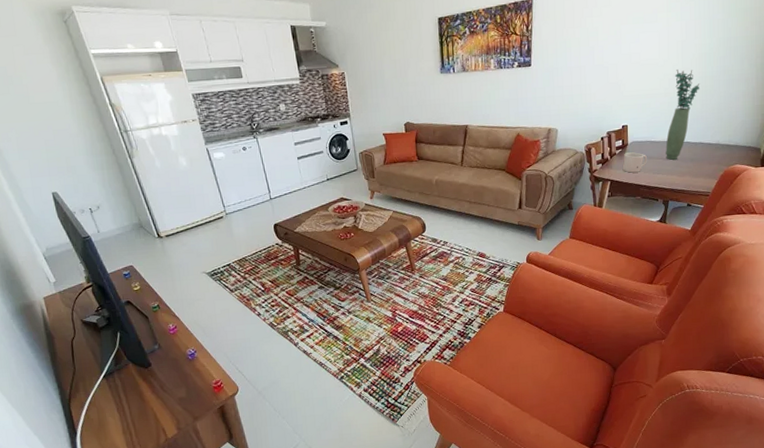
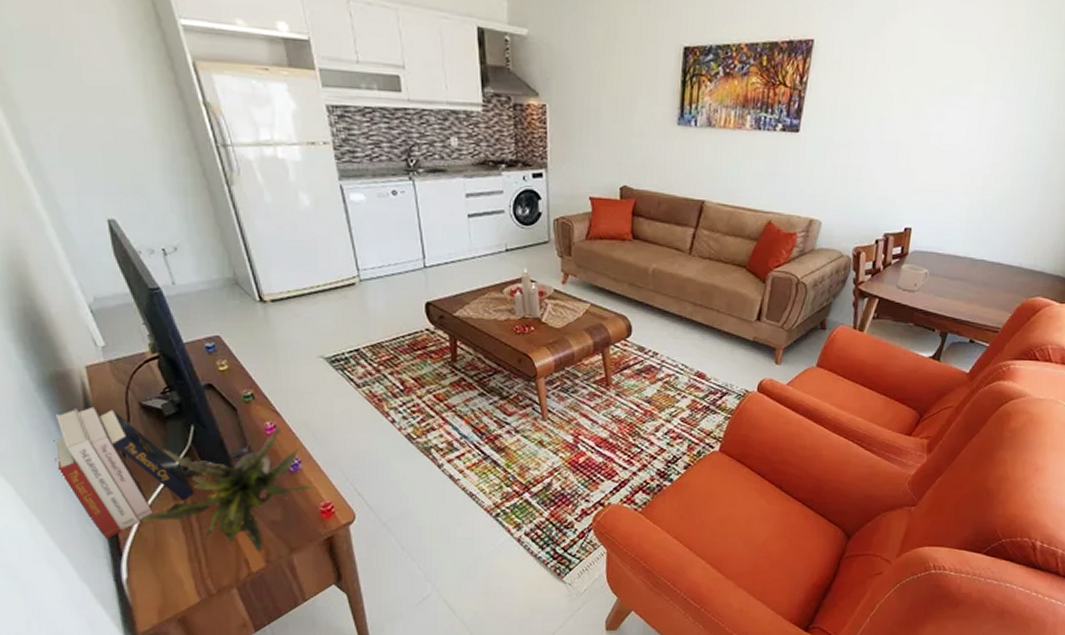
books: none [26,326,124,423] -> present [55,406,195,539]
plant: none [87,326,205,422] -> present [140,426,311,552]
candle: none [336,191,358,228] -> present [513,268,541,319]
vase: present [665,70,700,160] -> none [953,163,1011,281]

